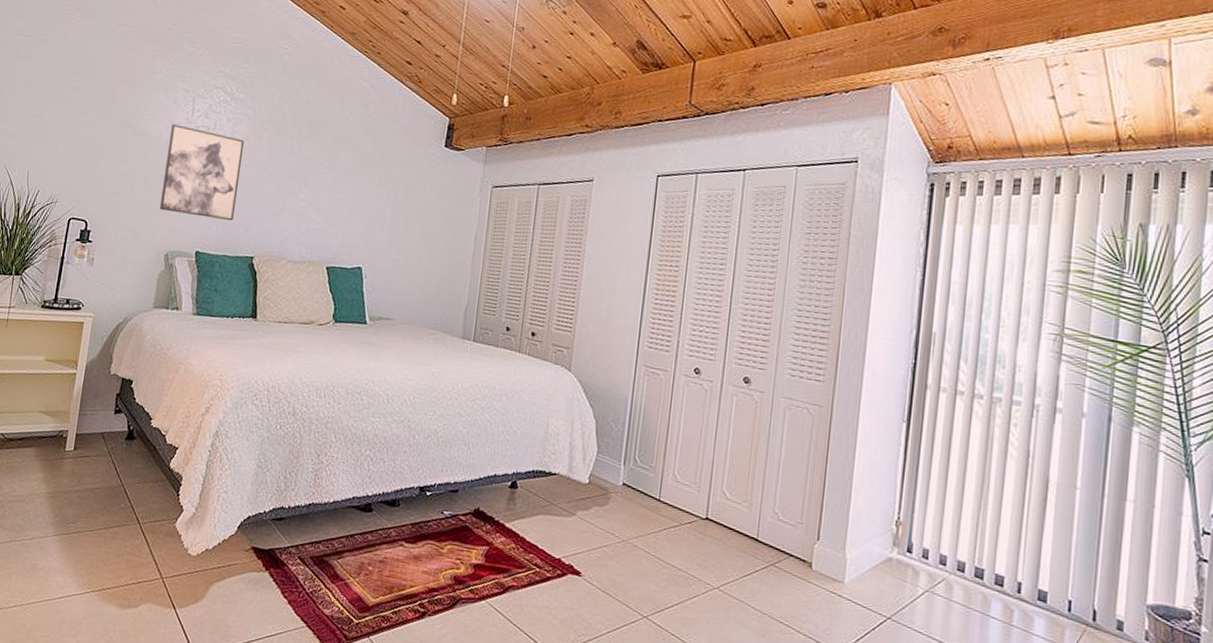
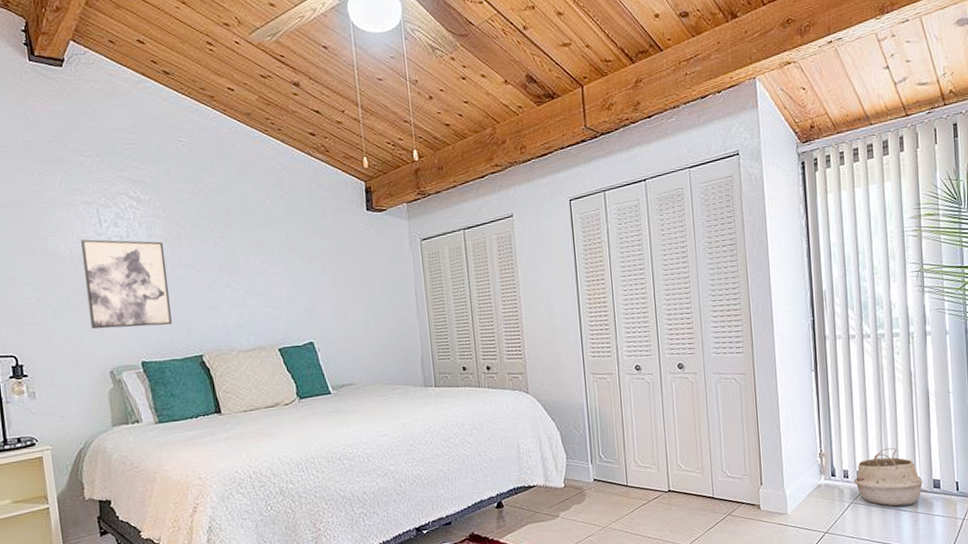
woven basket: none [934,535,1024,613] -> present [853,447,923,507]

